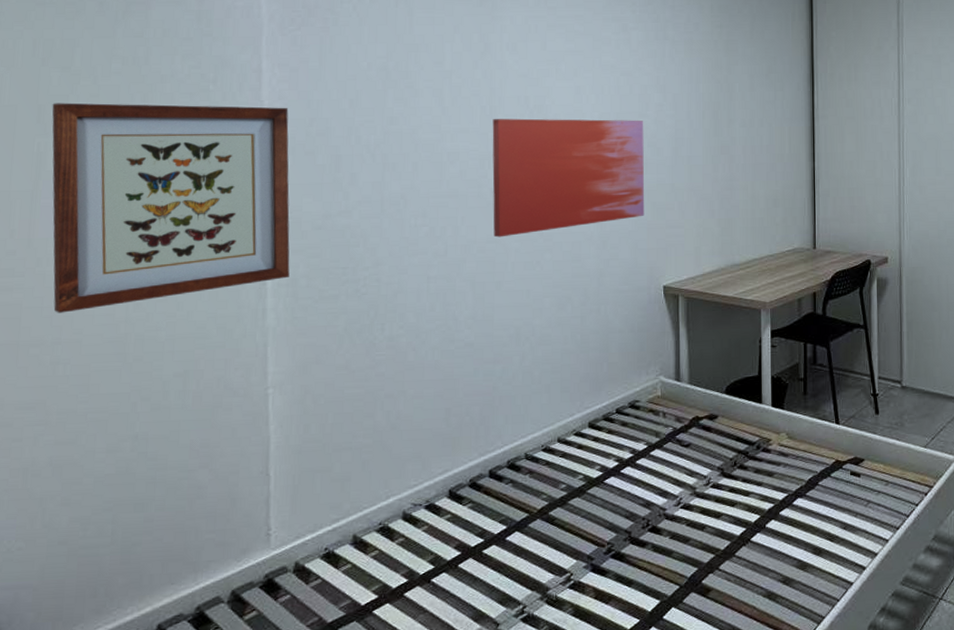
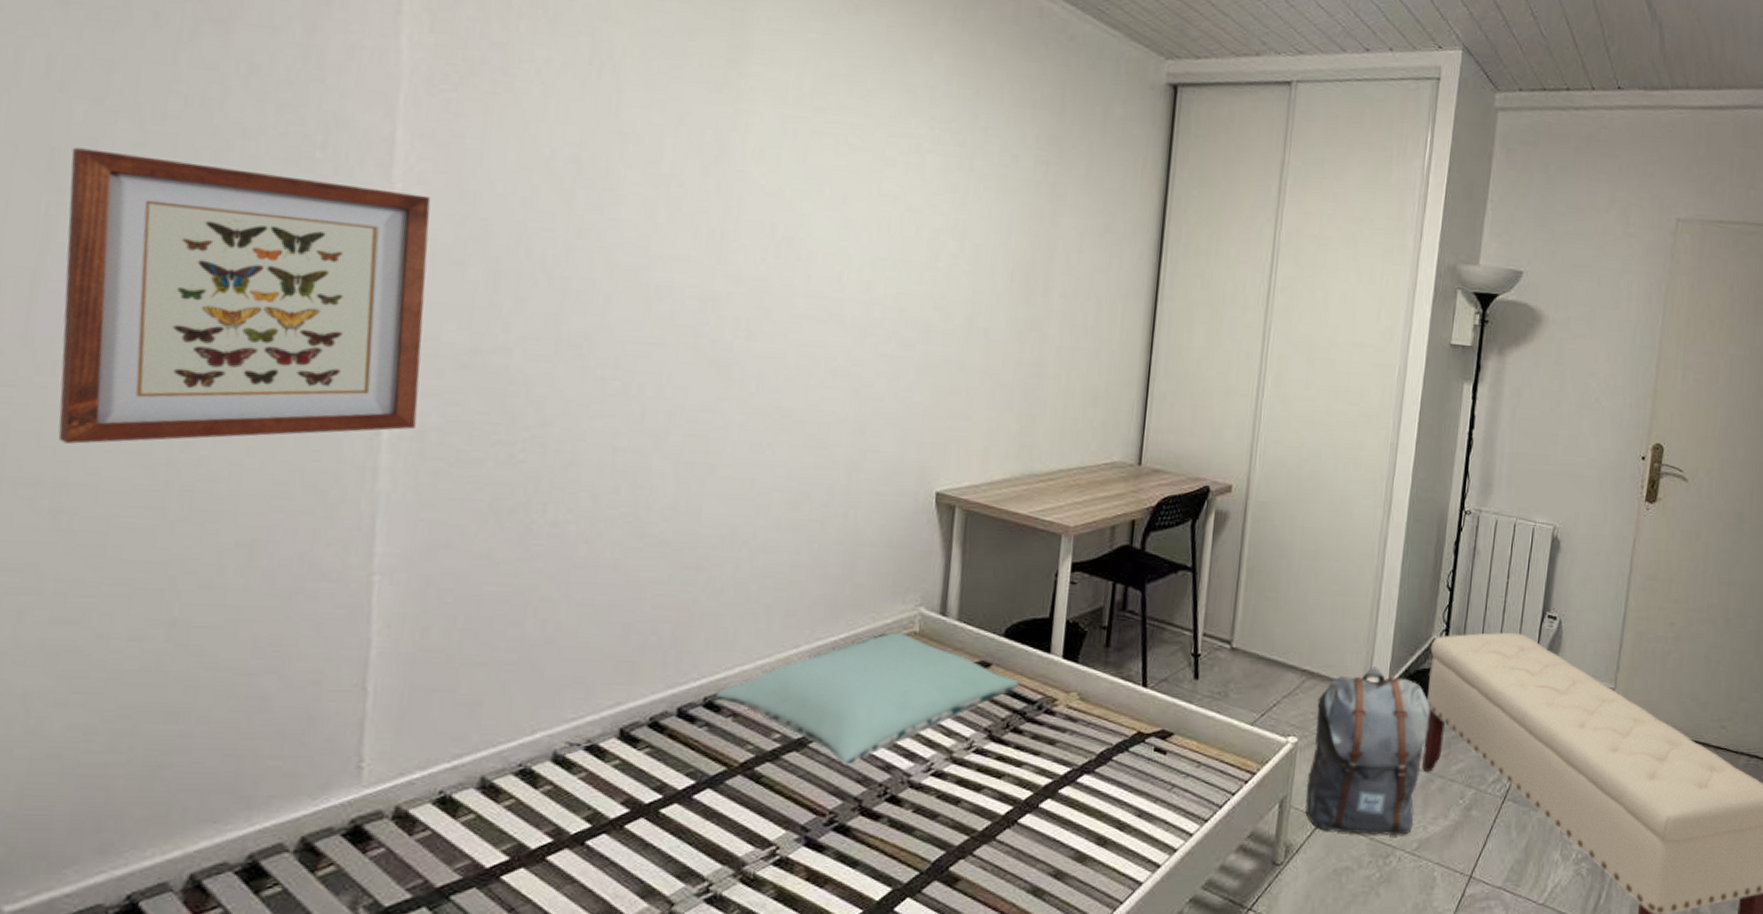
wall art: present [492,118,645,238] -> none [711,248,931,407]
pillow: none [515,398,741,505] -> present [715,632,1020,765]

